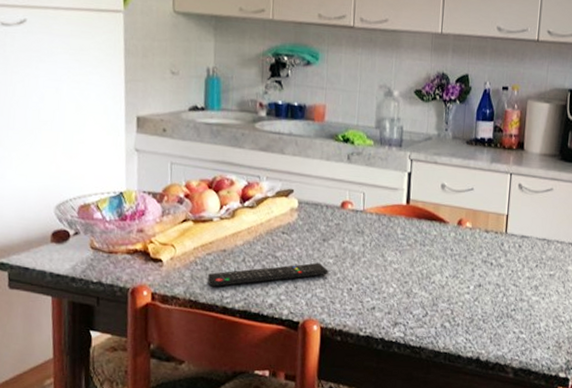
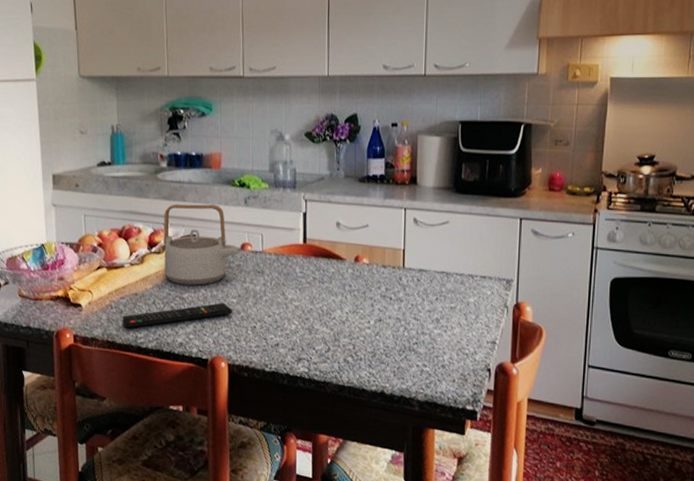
teapot: none [256,156,338,244] -> present [163,204,239,286]

